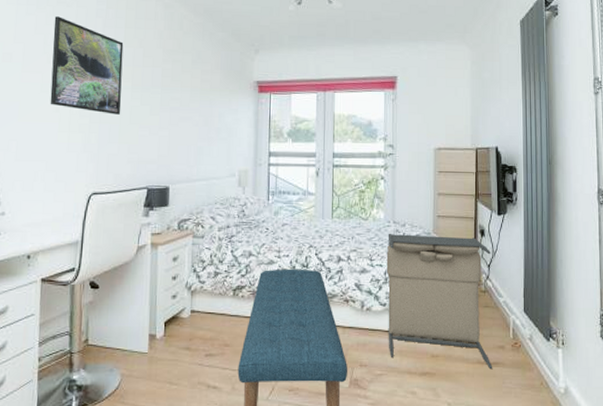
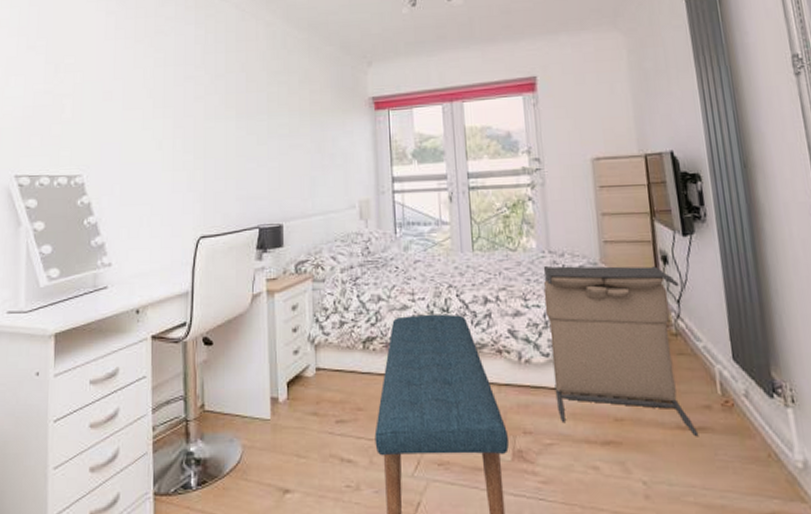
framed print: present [50,16,124,115] -> none [152,47,226,148]

